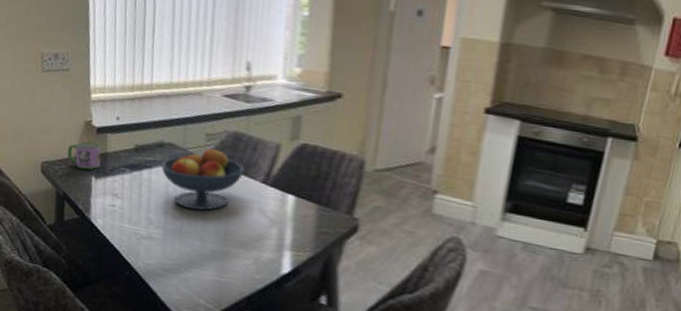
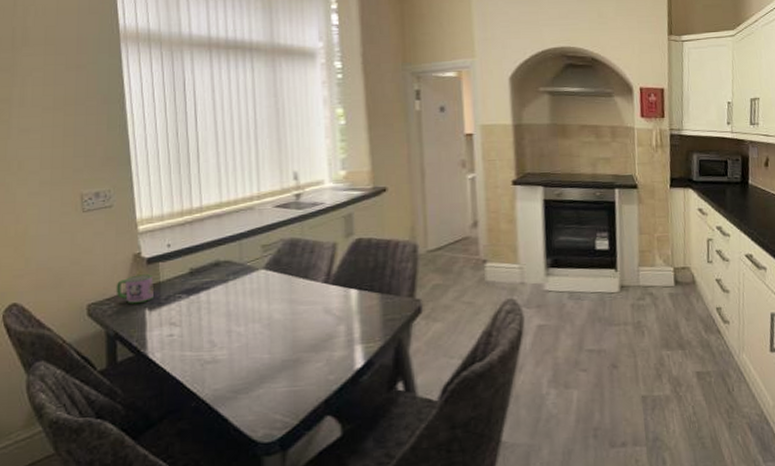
fruit bowl: present [161,147,245,211] -> none [219,256,305,323]

